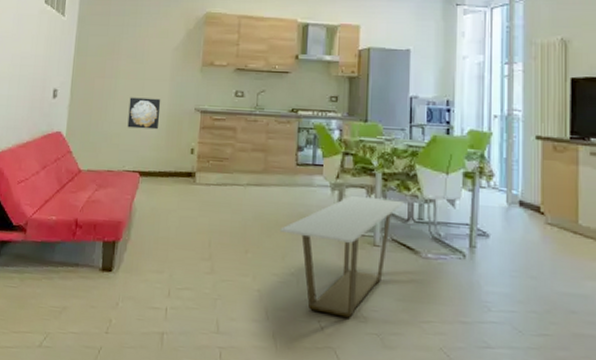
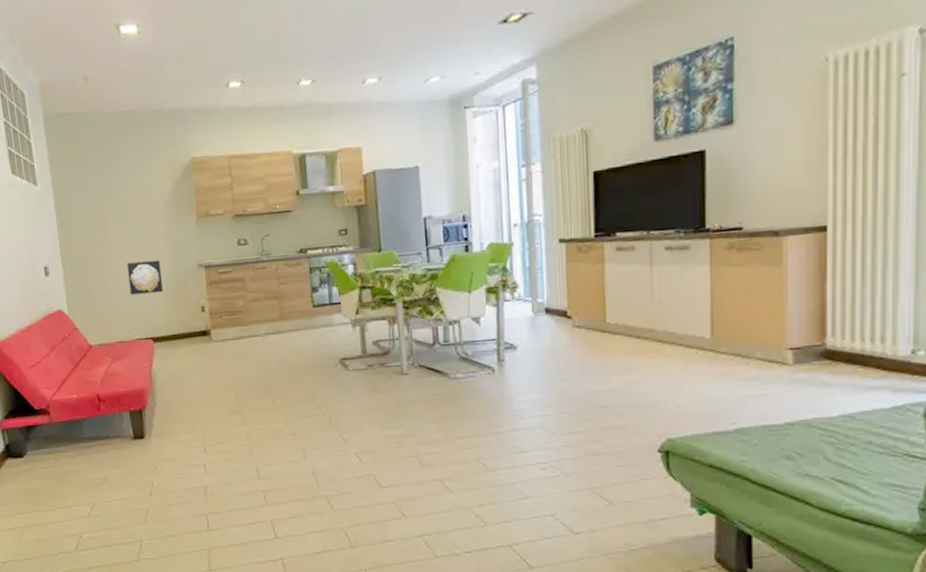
coffee table: present [279,195,403,319] -> none [304,326,427,447]

